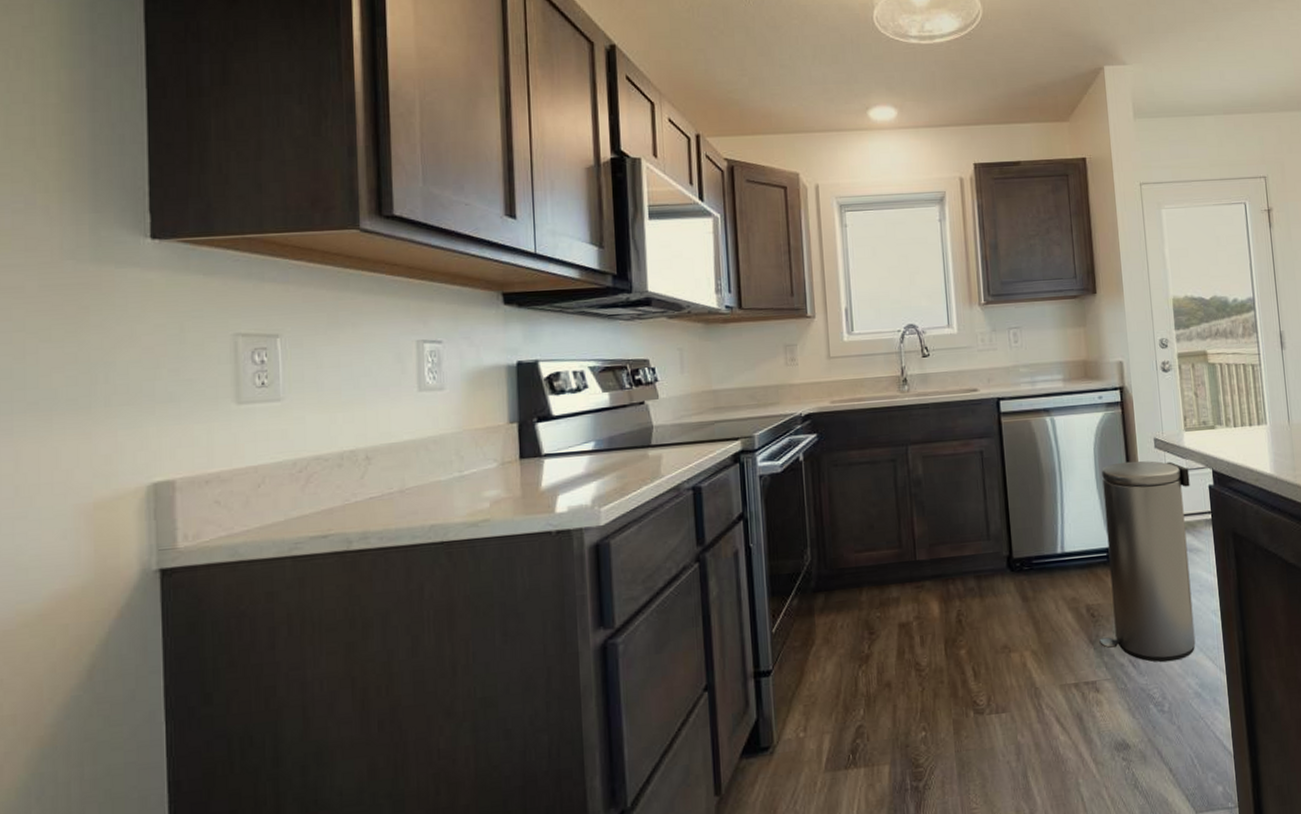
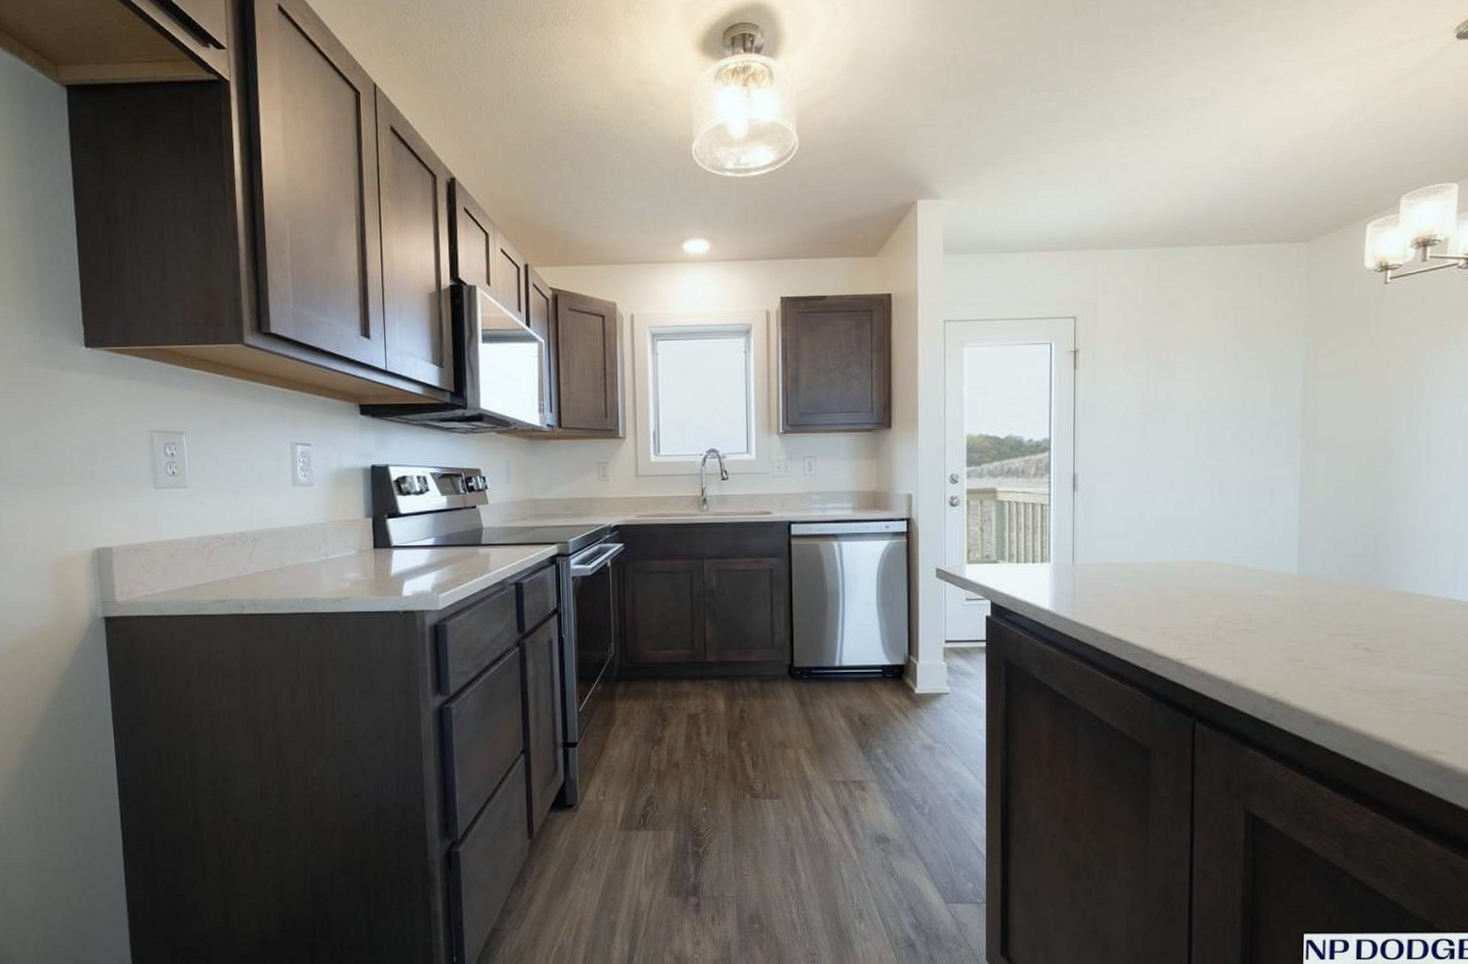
pedal bin: present [1099,461,1196,662] -> none [869,588,968,771]

